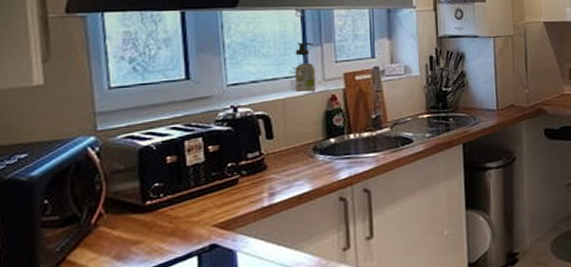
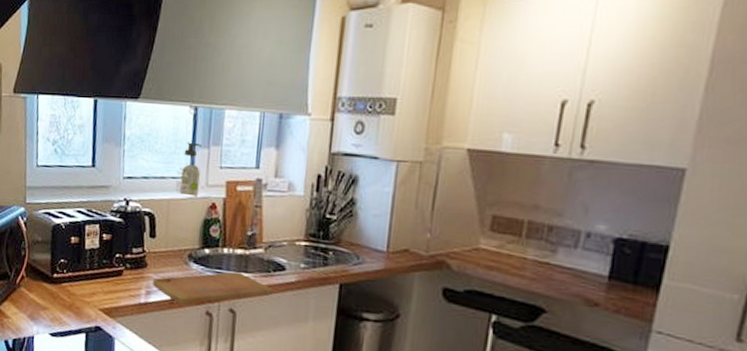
cutting board: none [276,153,403,197] -> present [153,271,272,305]

